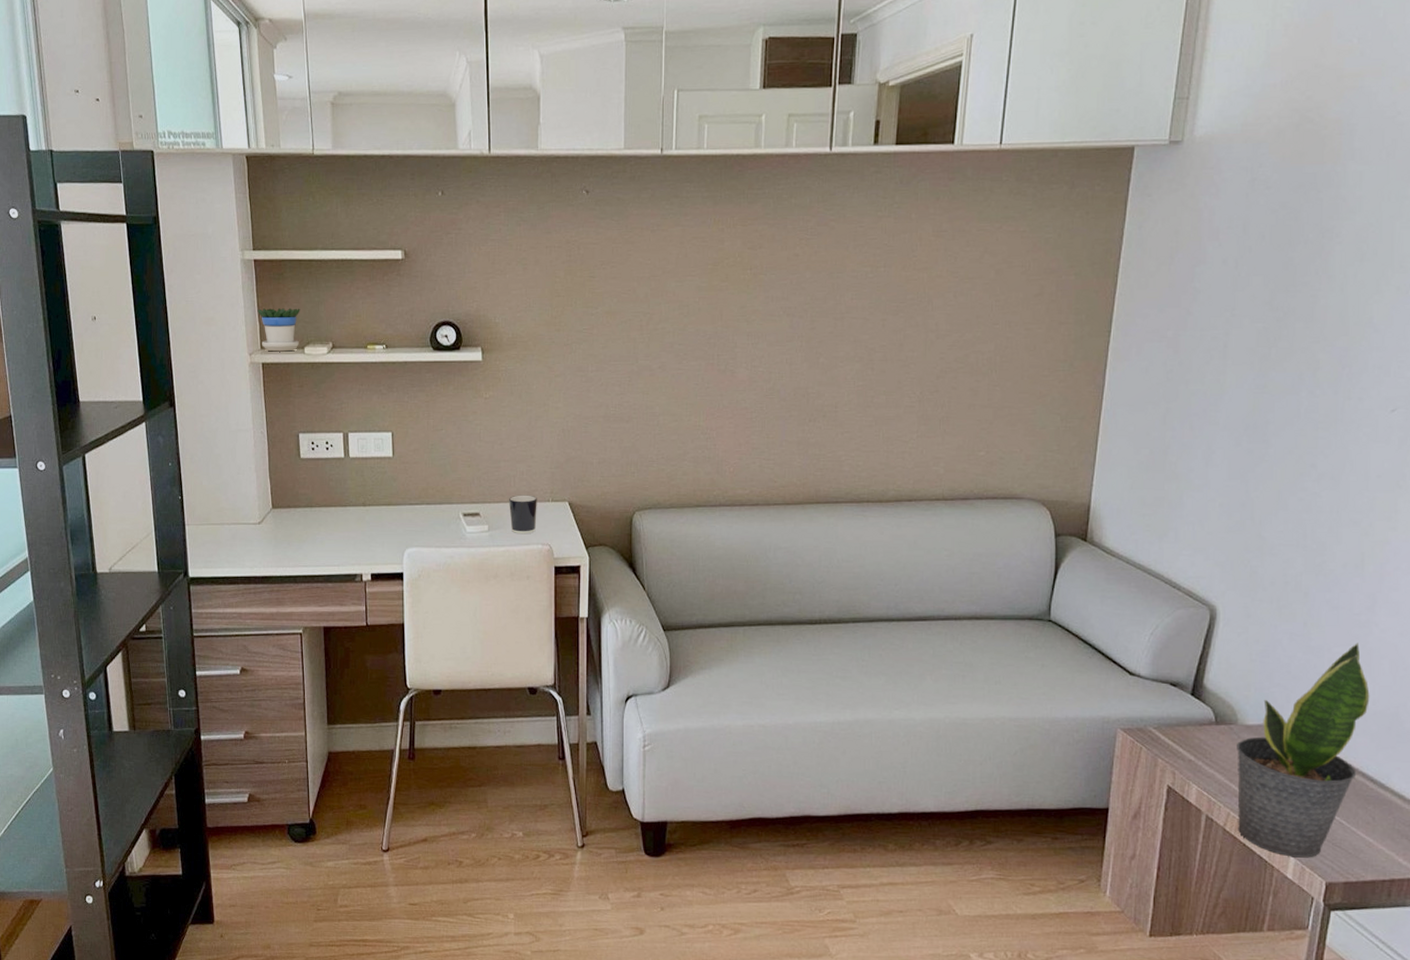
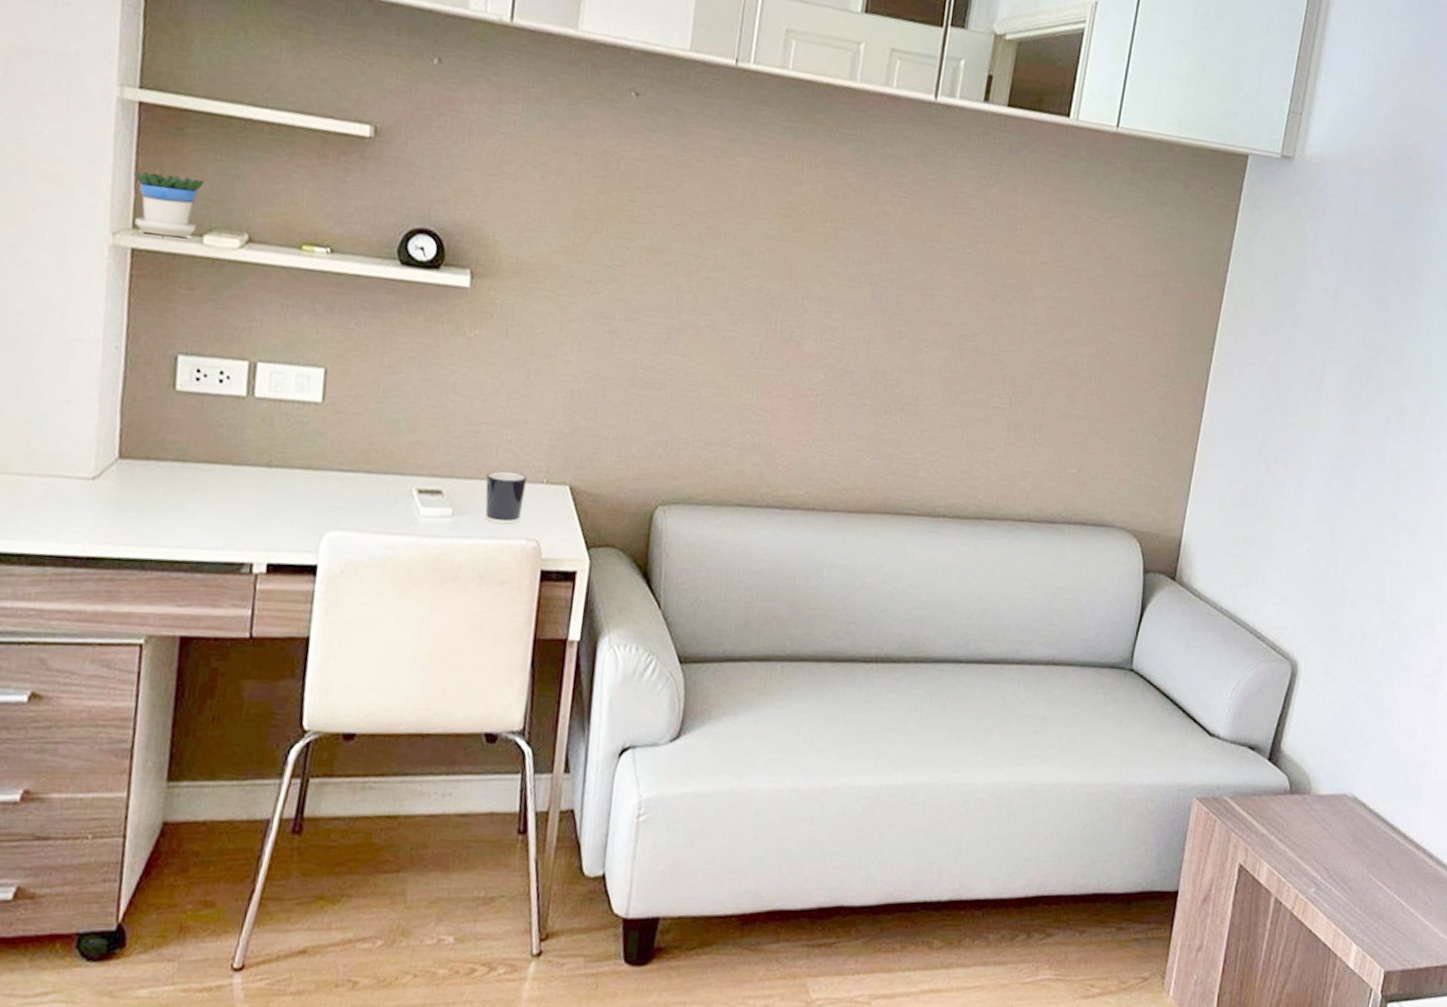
potted plant: present [1237,643,1370,858] -> none [1305,707,1433,944]

